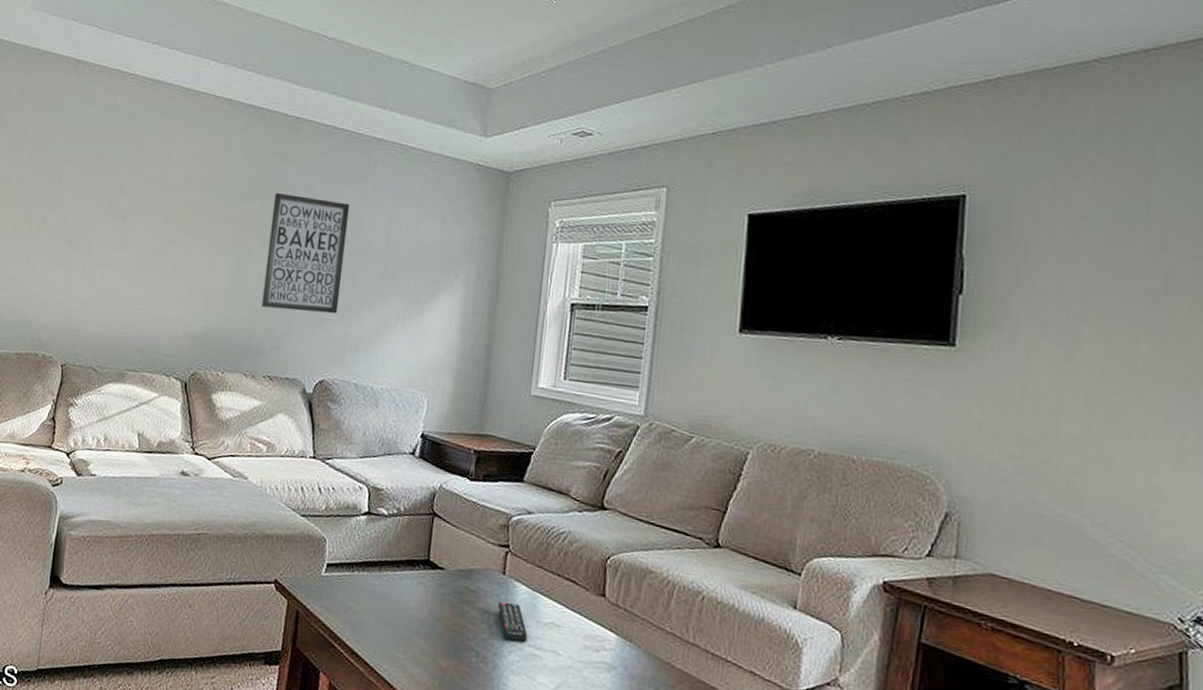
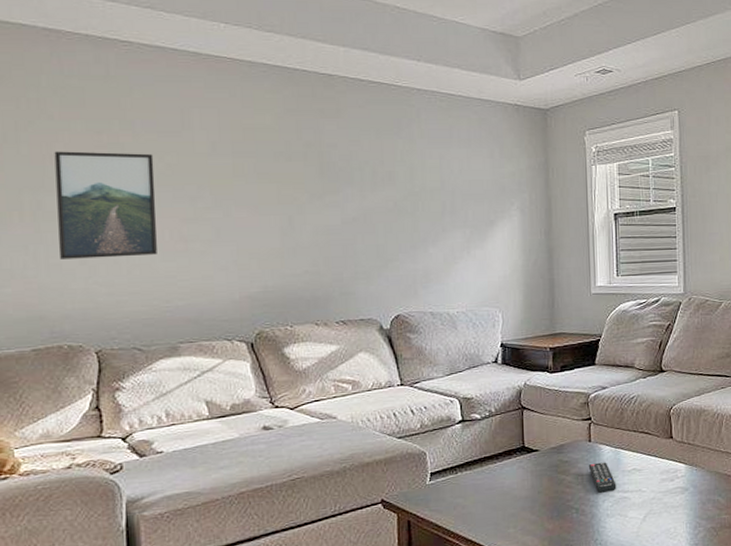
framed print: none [50,172,137,280] -> present [54,151,157,259]
wall art: present [261,192,350,314] -> none [317,148,403,258]

